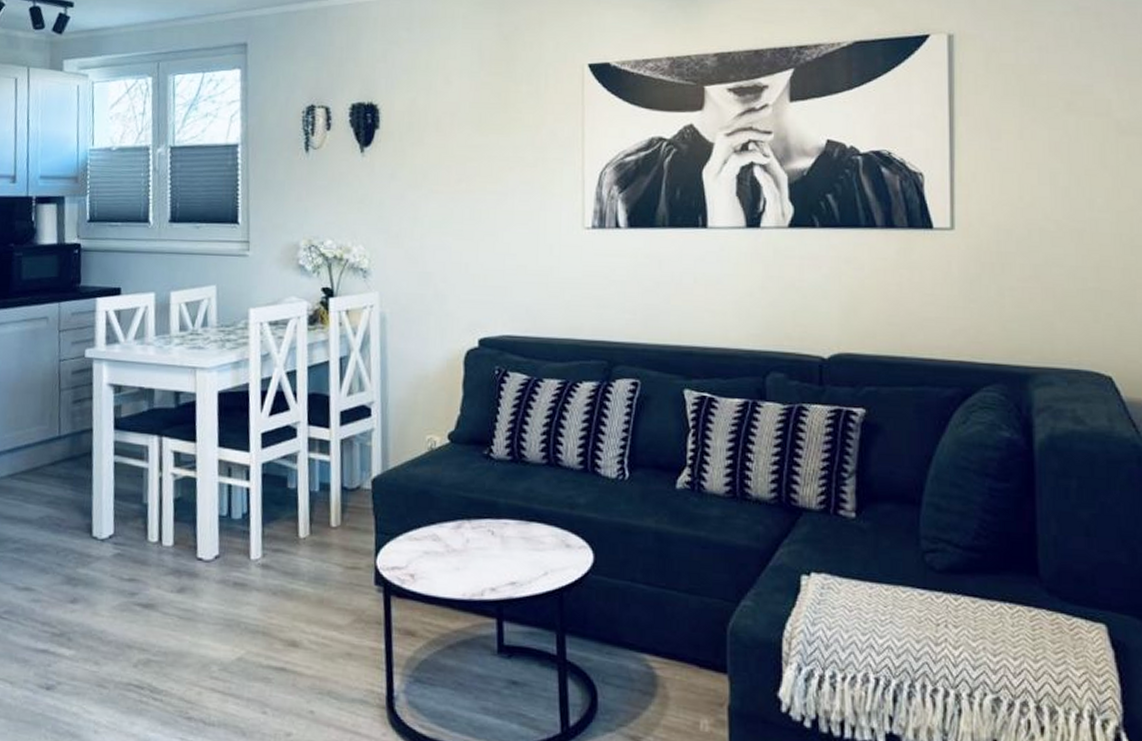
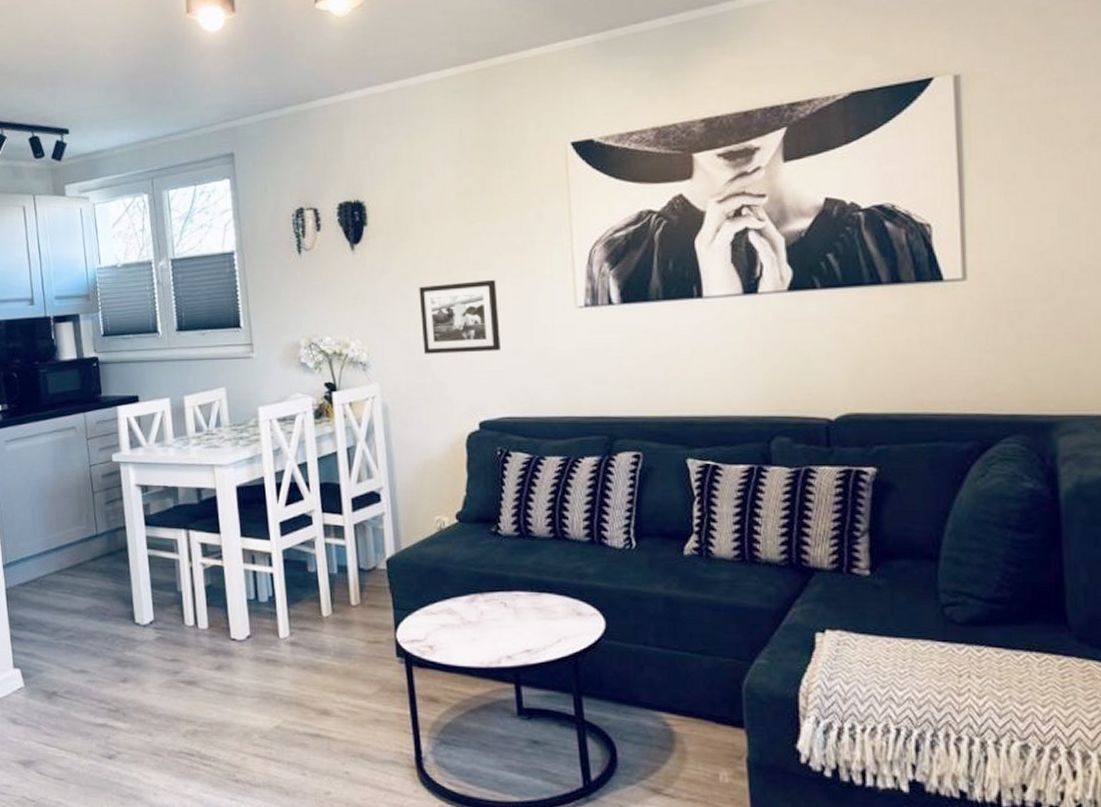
picture frame: none [426,193,506,267] -> present [419,279,500,354]

